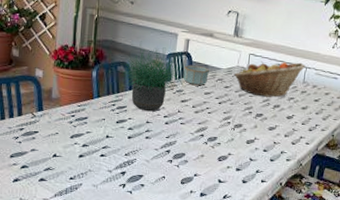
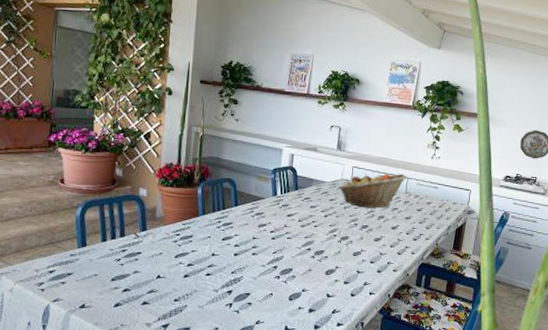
potted plant: present [119,41,187,112] -> none [224,157,292,227]
bowl: present [183,64,210,86] -> none [288,179,315,200]

